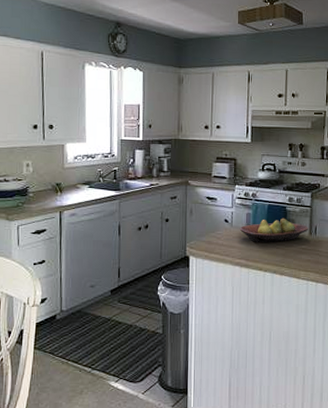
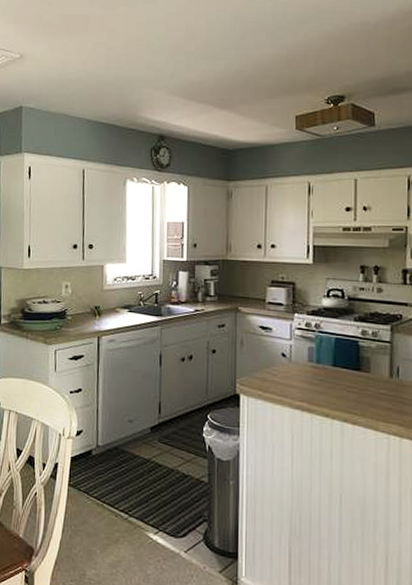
fruit bowl: present [239,218,309,242] -> none [300,354,389,384]

